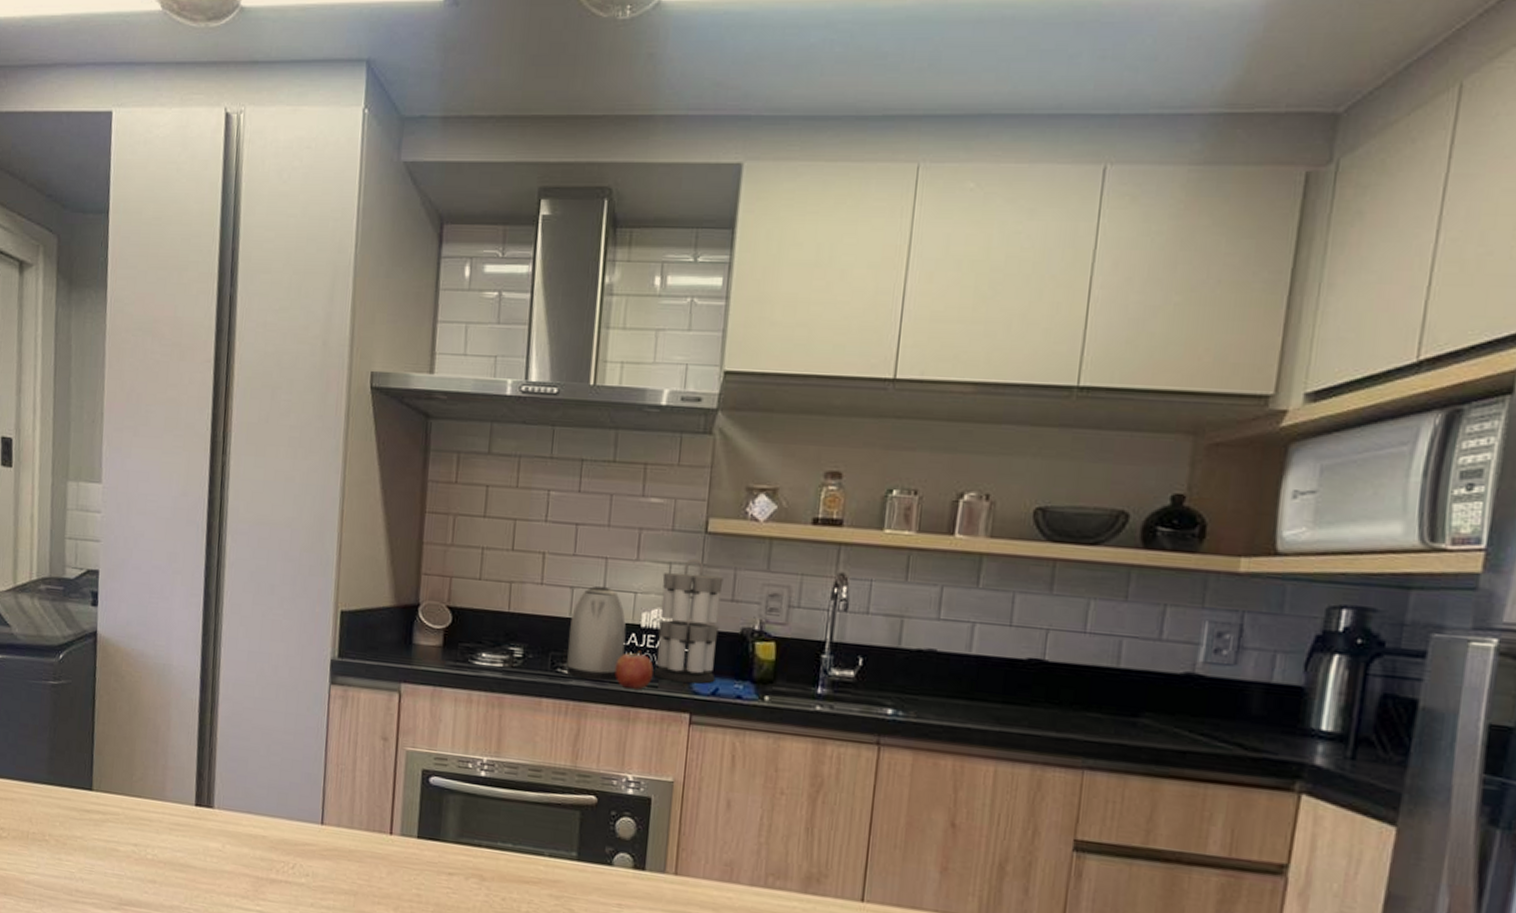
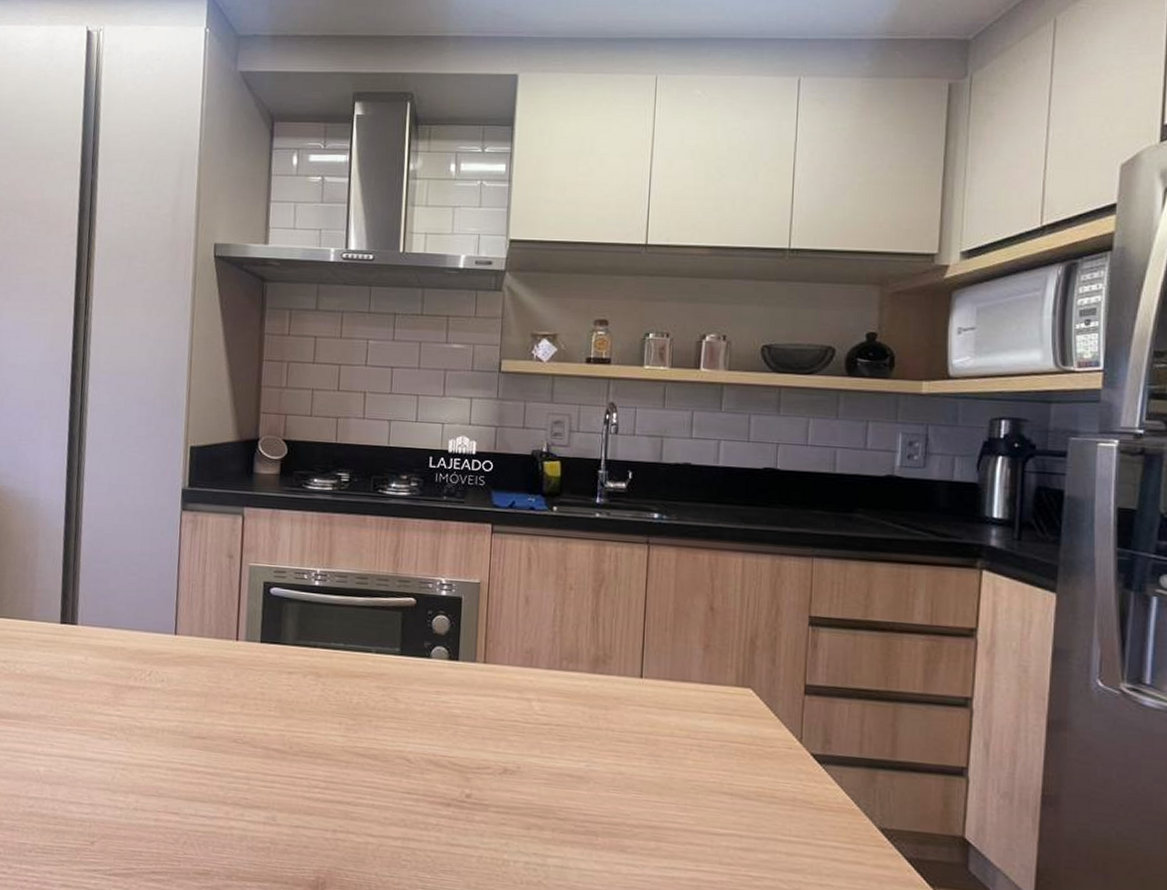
kettle: present [566,586,627,681] -> none [386,419,436,499]
fruit: present [614,651,654,690] -> none [427,472,460,506]
spice rack: present [653,558,724,684] -> none [460,393,516,498]

